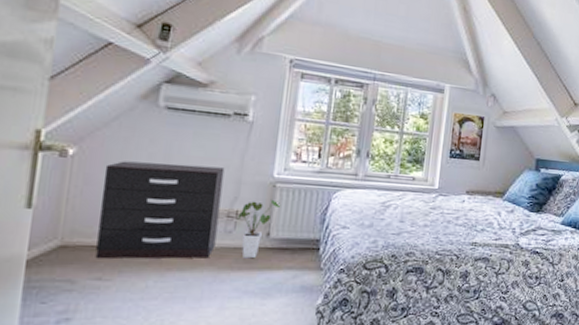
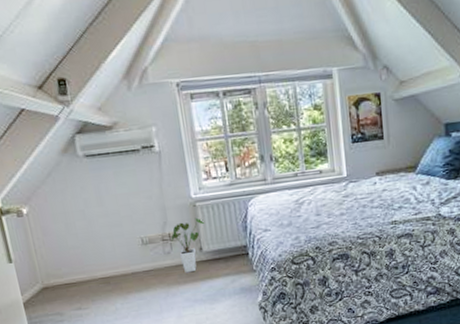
dresser: present [95,161,225,259] -> none [54,198,160,294]

